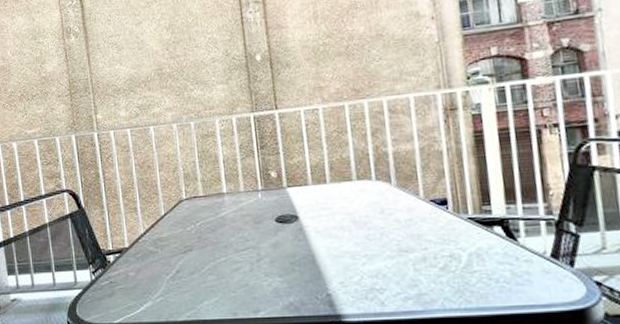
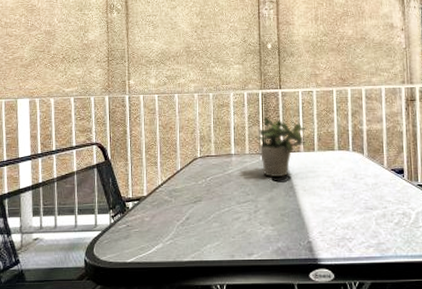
potted plant: none [250,145,315,218] -> present [255,117,307,177]

